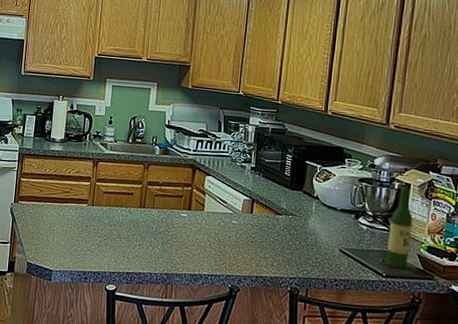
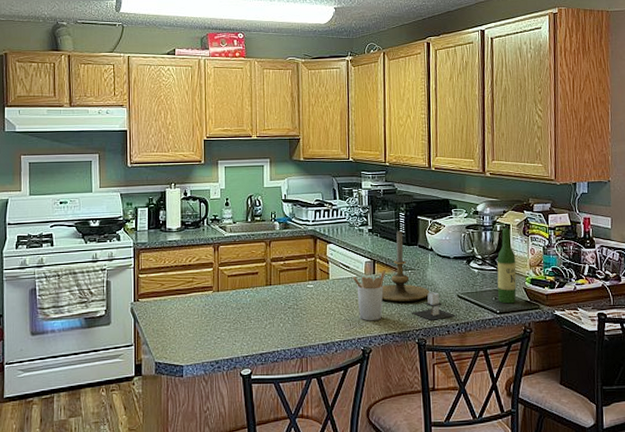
utensil holder: none [228,211,264,261] -> present [352,270,385,321]
candle holder: none [256,172,309,248] -> present [381,230,430,302]
candle: none [287,241,335,272] -> present [412,292,456,321]

